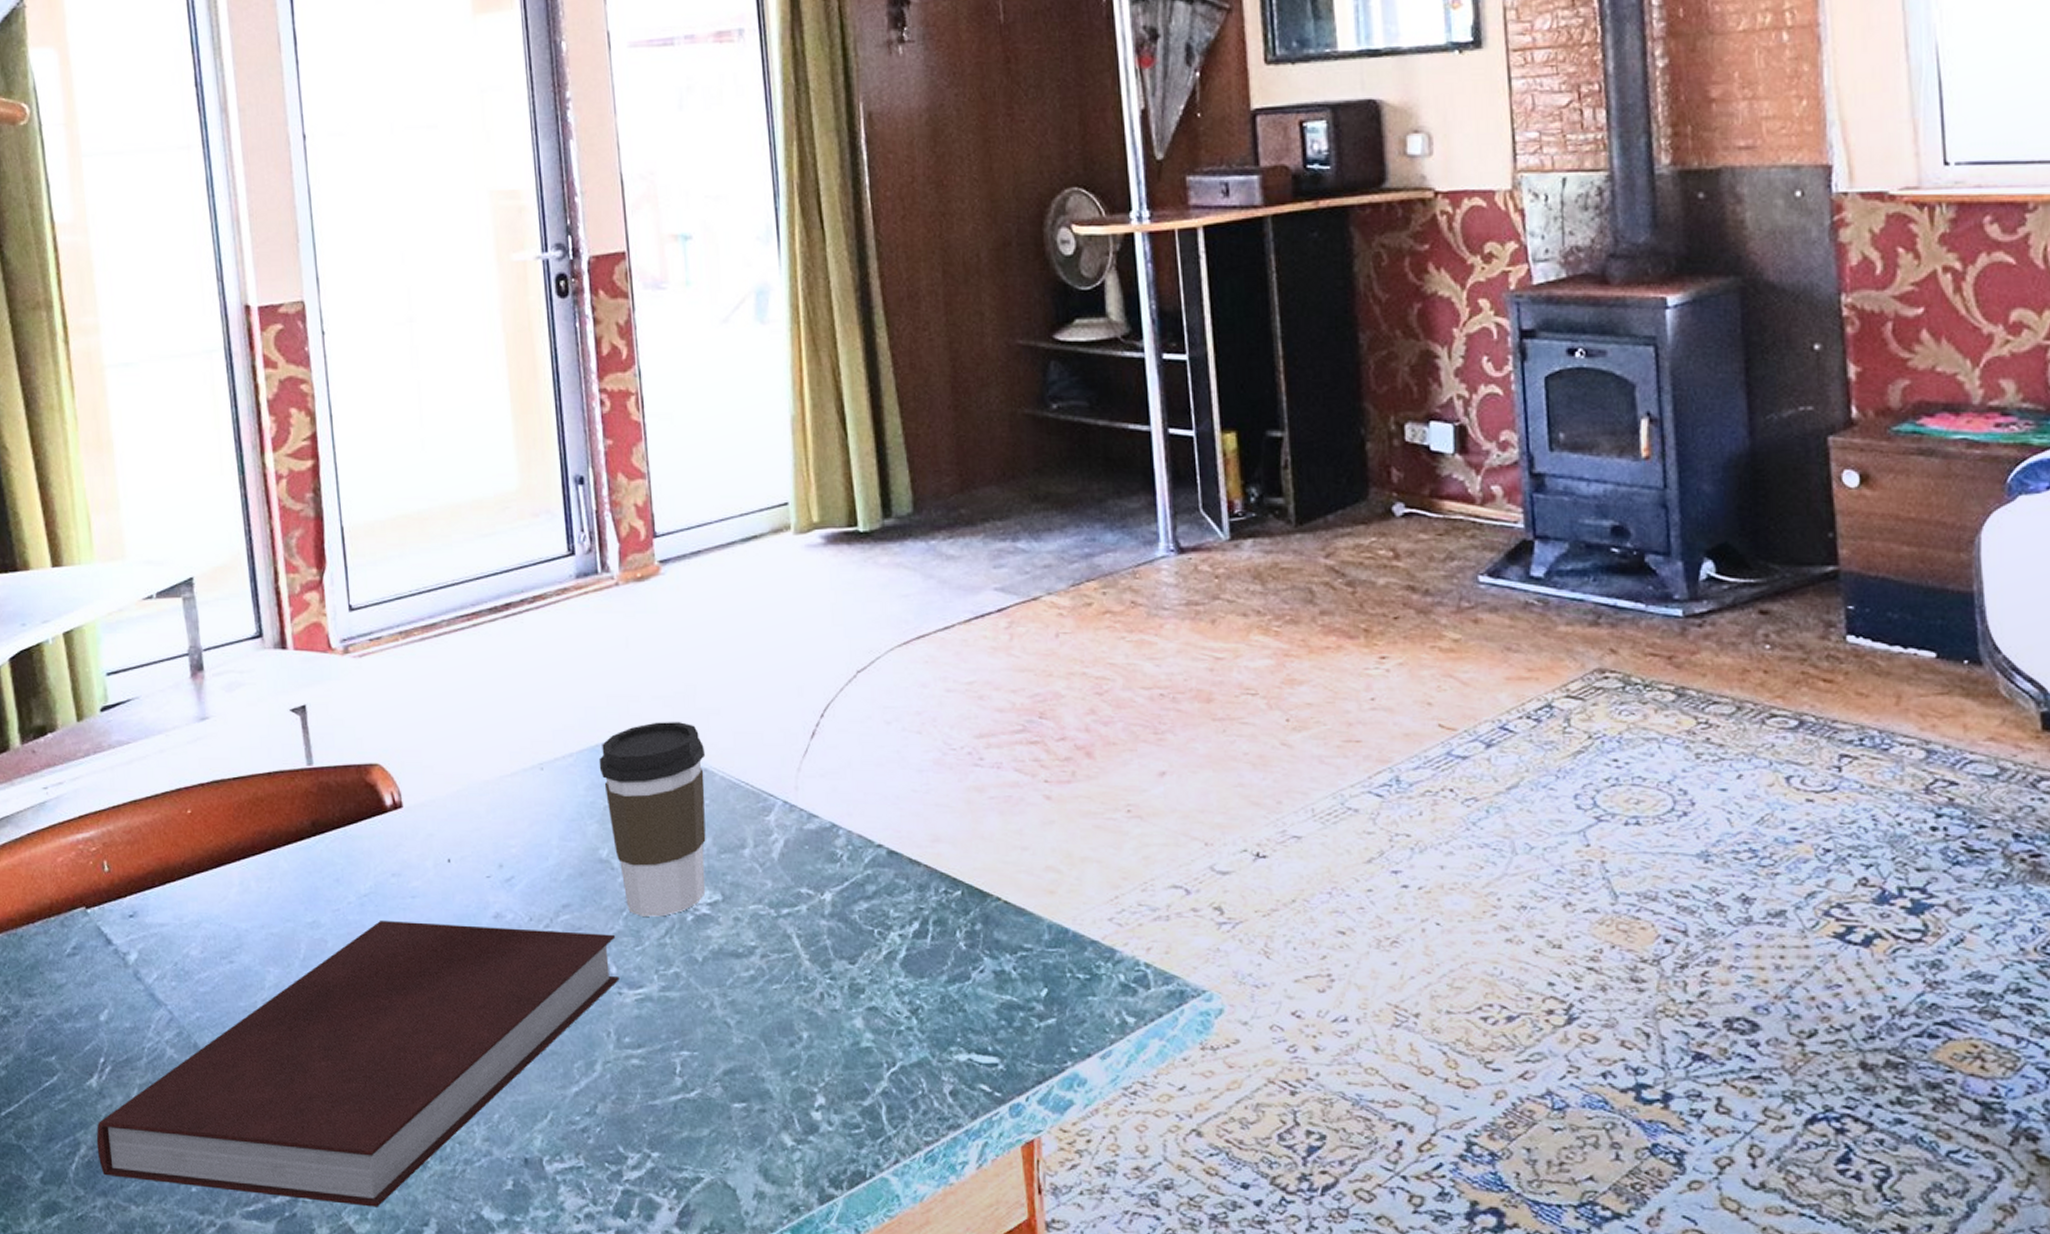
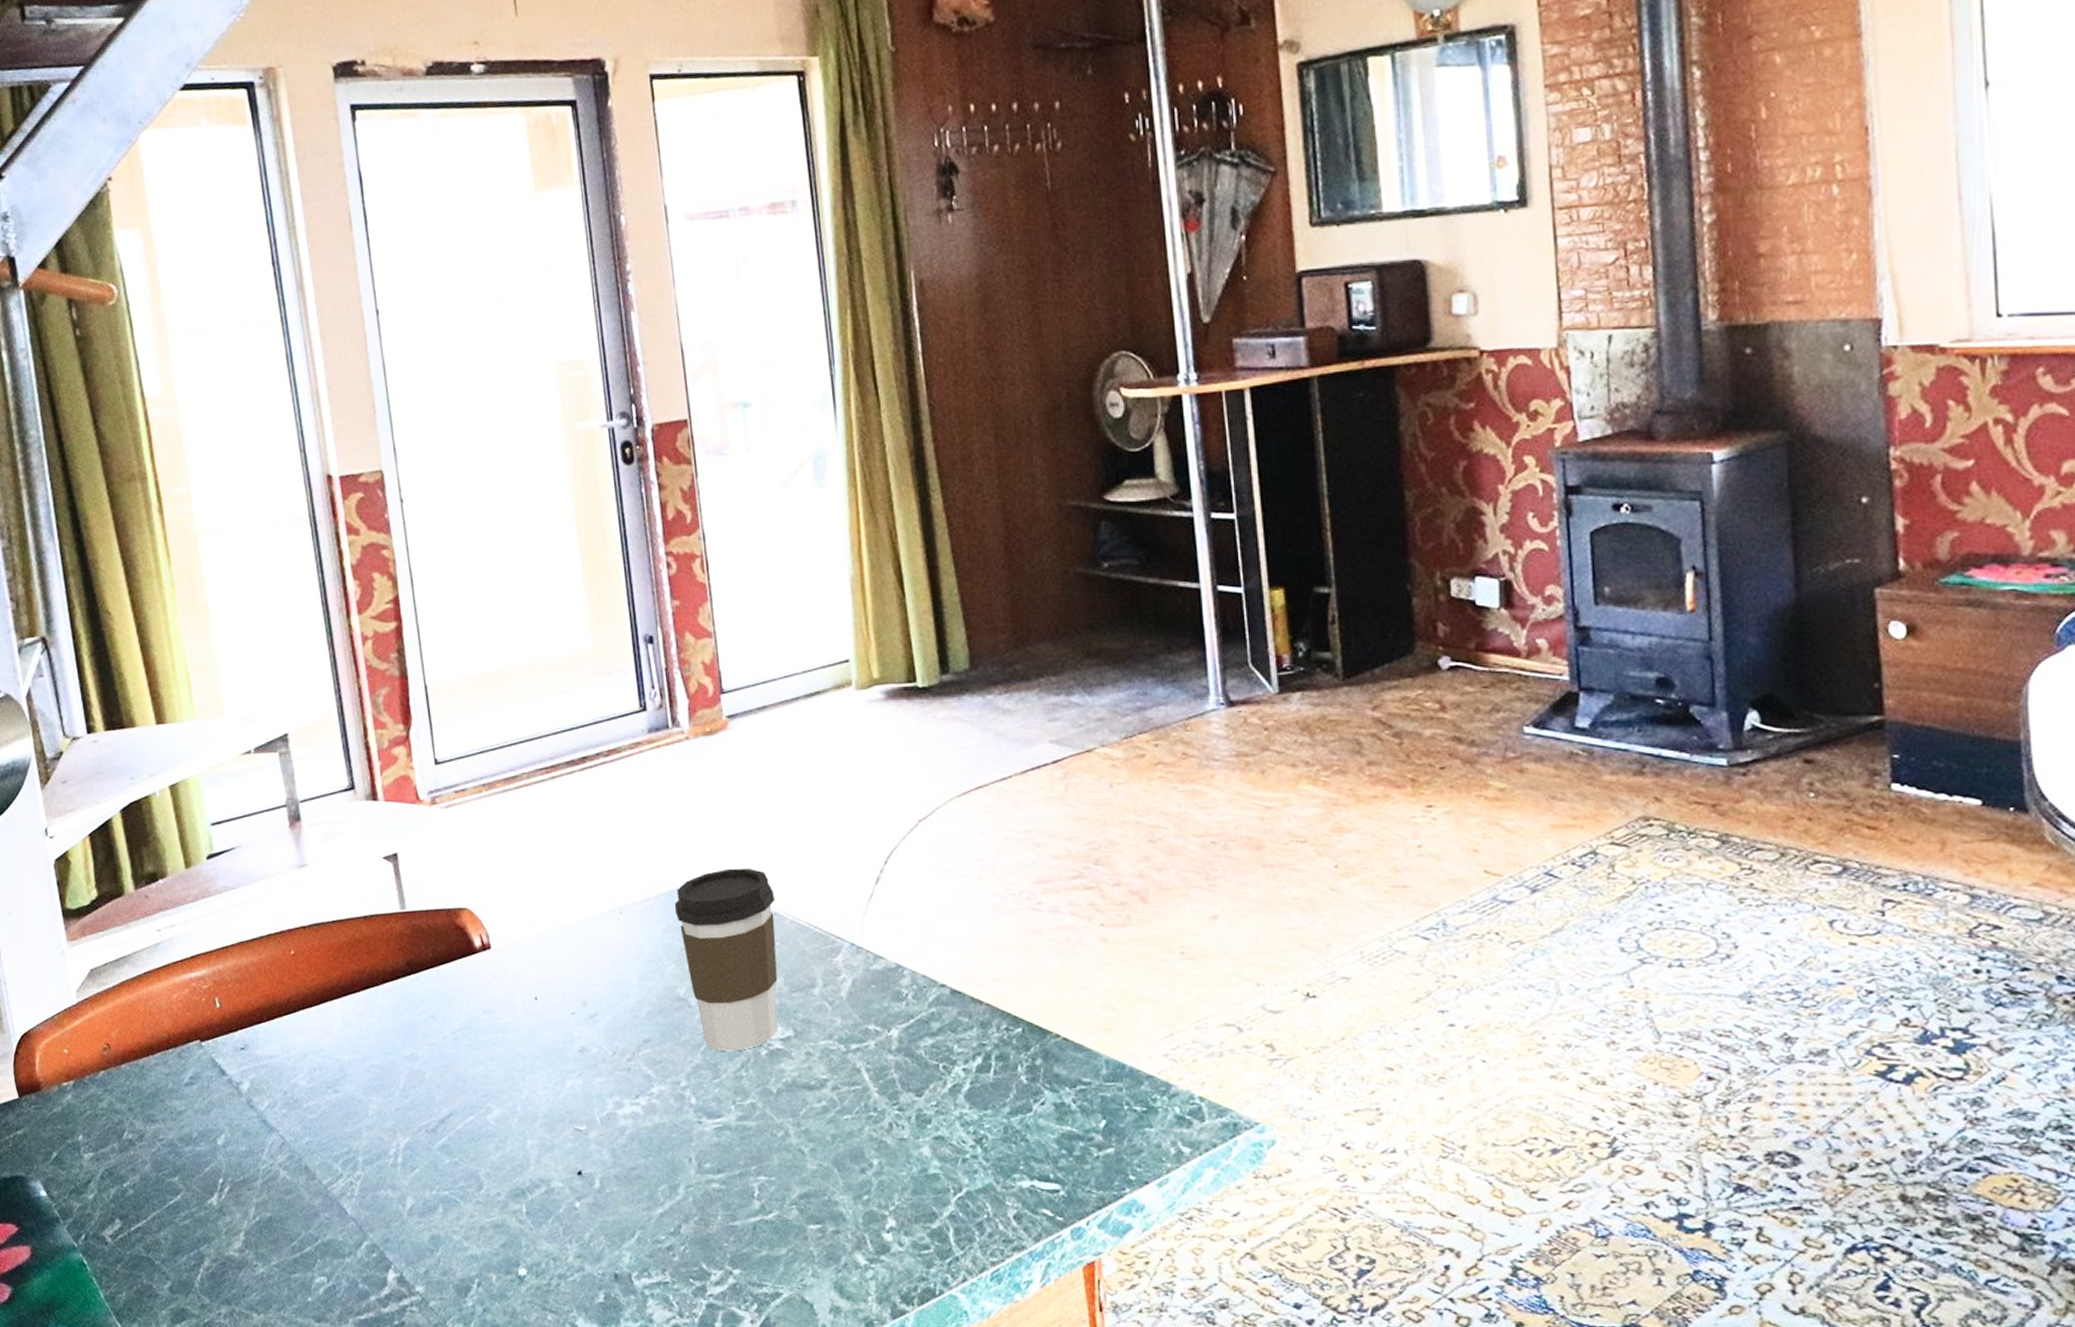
notebook: present [96,919,620,1207] -> none [218,1053,699,1317]

